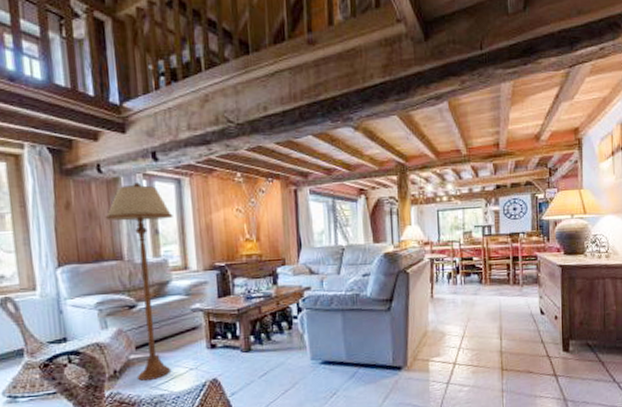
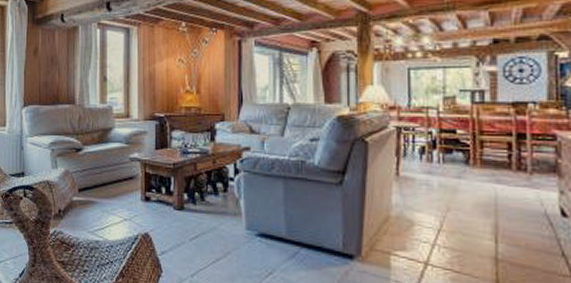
floor lamp: present [105,182,173,381] -> none [63,31,120,225]

